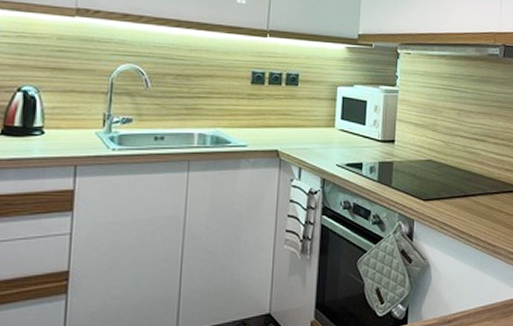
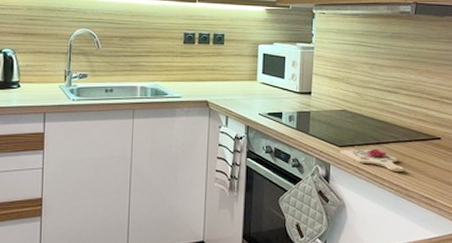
cutting board: none [425,198,490,226] -> present [340,145,403,171]

